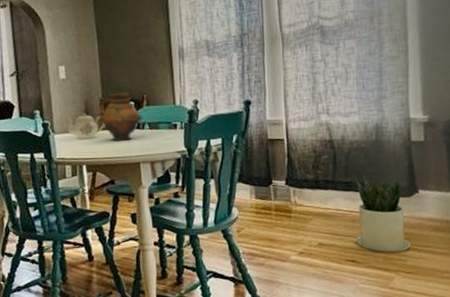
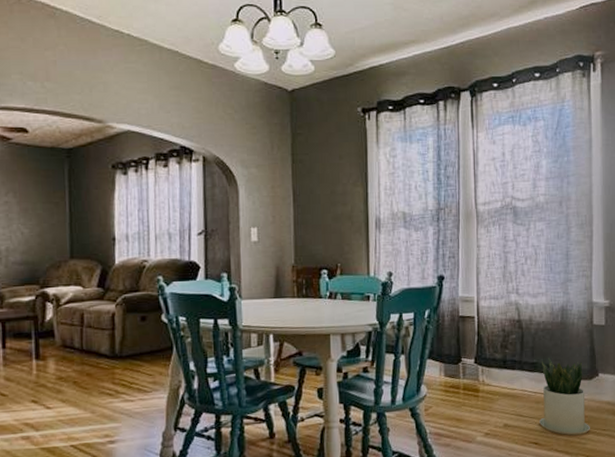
teapot: present [66,112,105,141] -> none [255,278,296,308]
vase: present [98,92,143,142] -> none [289,259,336,311]

